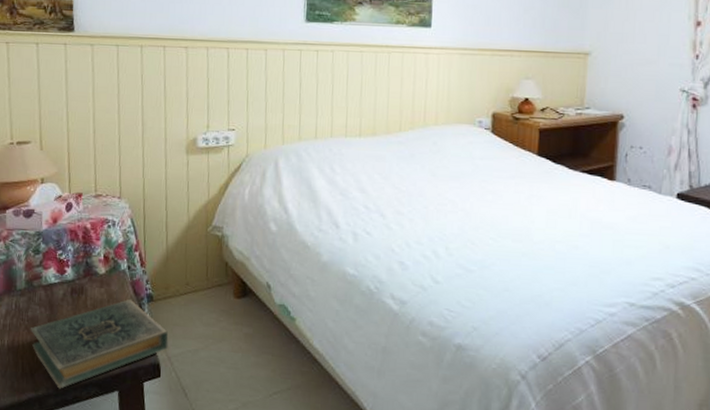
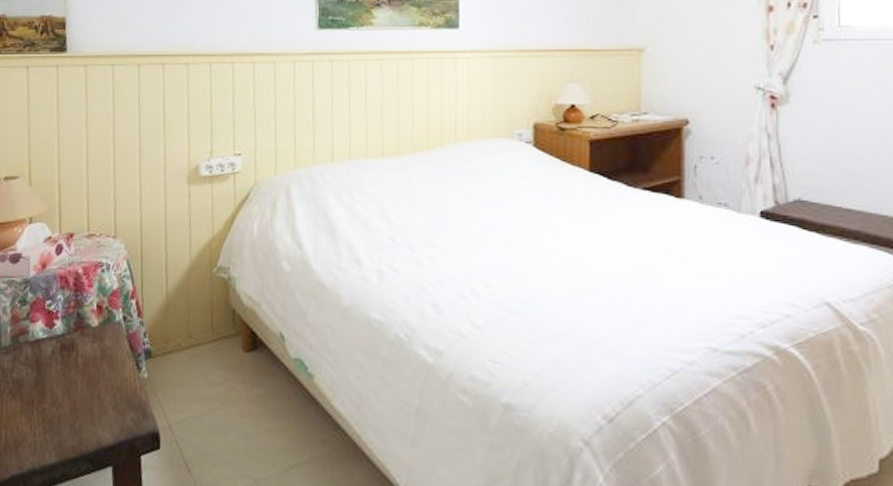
hardback book: present [30,299,169,389] -> none [14,356,169,465]

